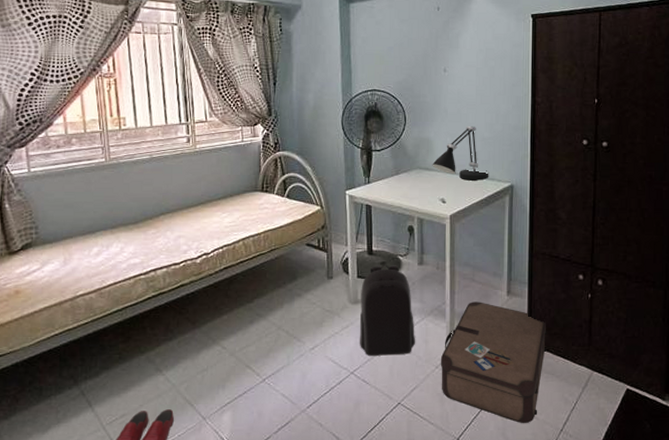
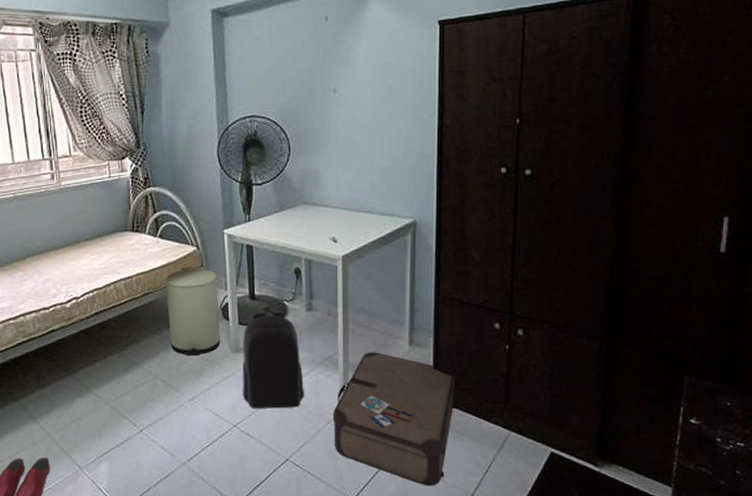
pedal bin: none [291,224,340,308] -> present [165,266,220,357]
desk lamp: present [432,126,489,181] -> none [321,154,388,217]

